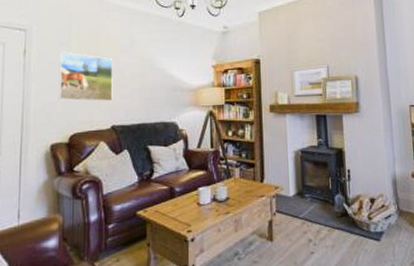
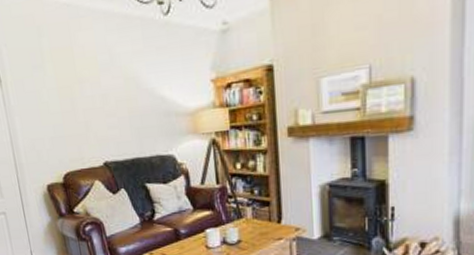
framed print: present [58,51,113,102] -> none [35,77,101,136]

